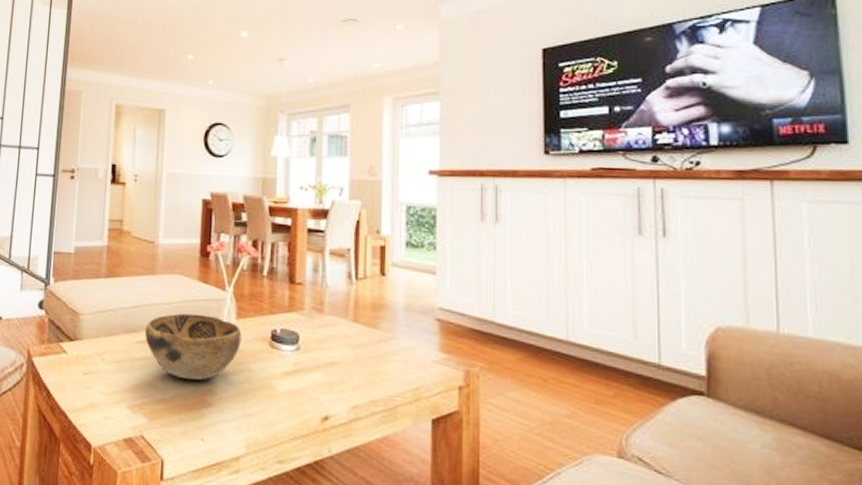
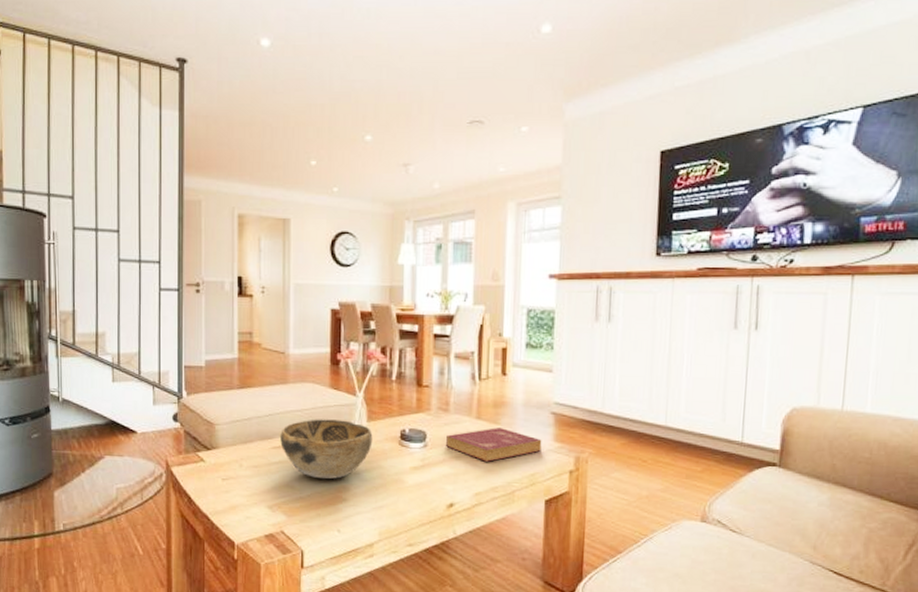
book: none [320,332,426,371] -> present [446,427,542,462]

